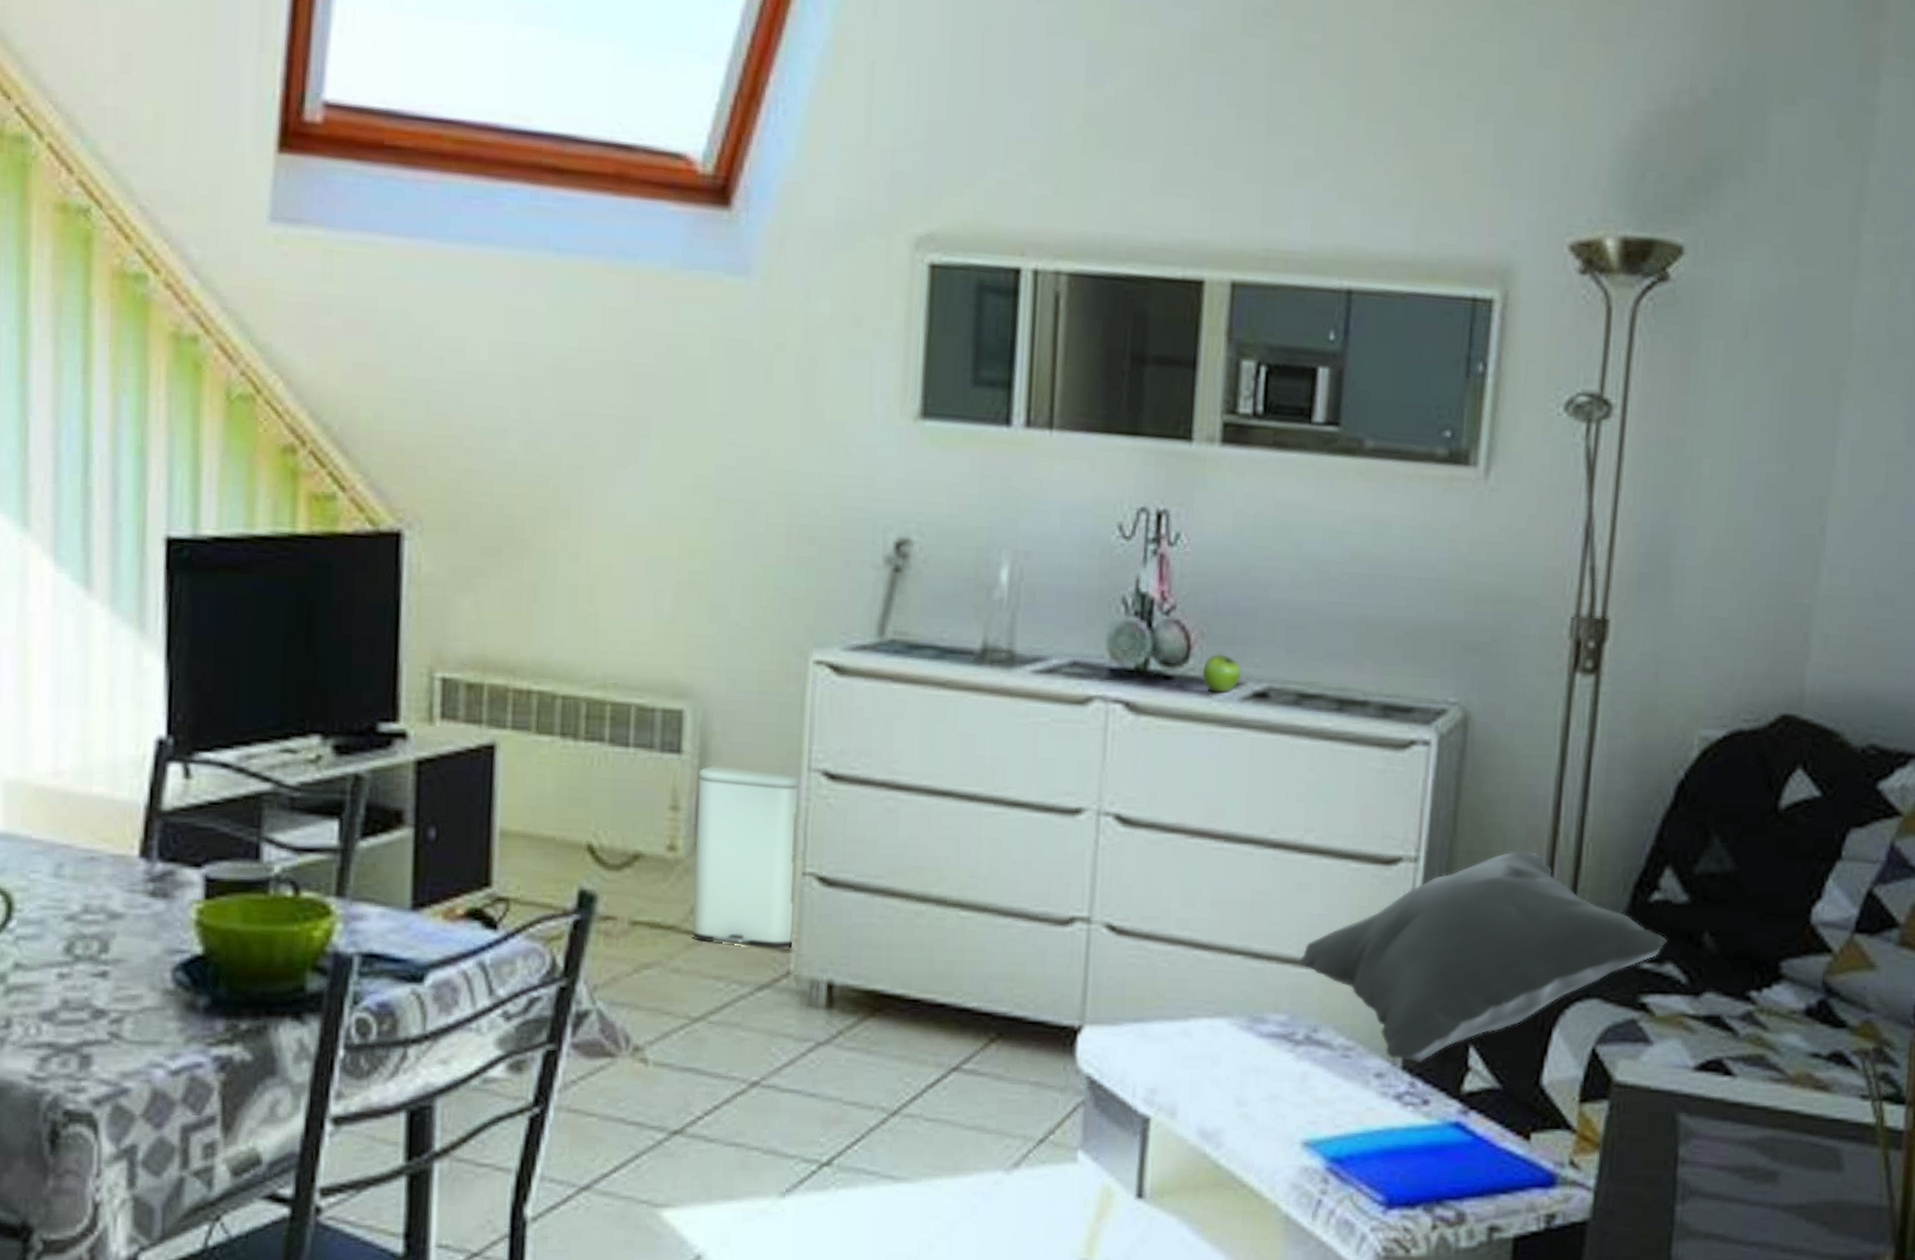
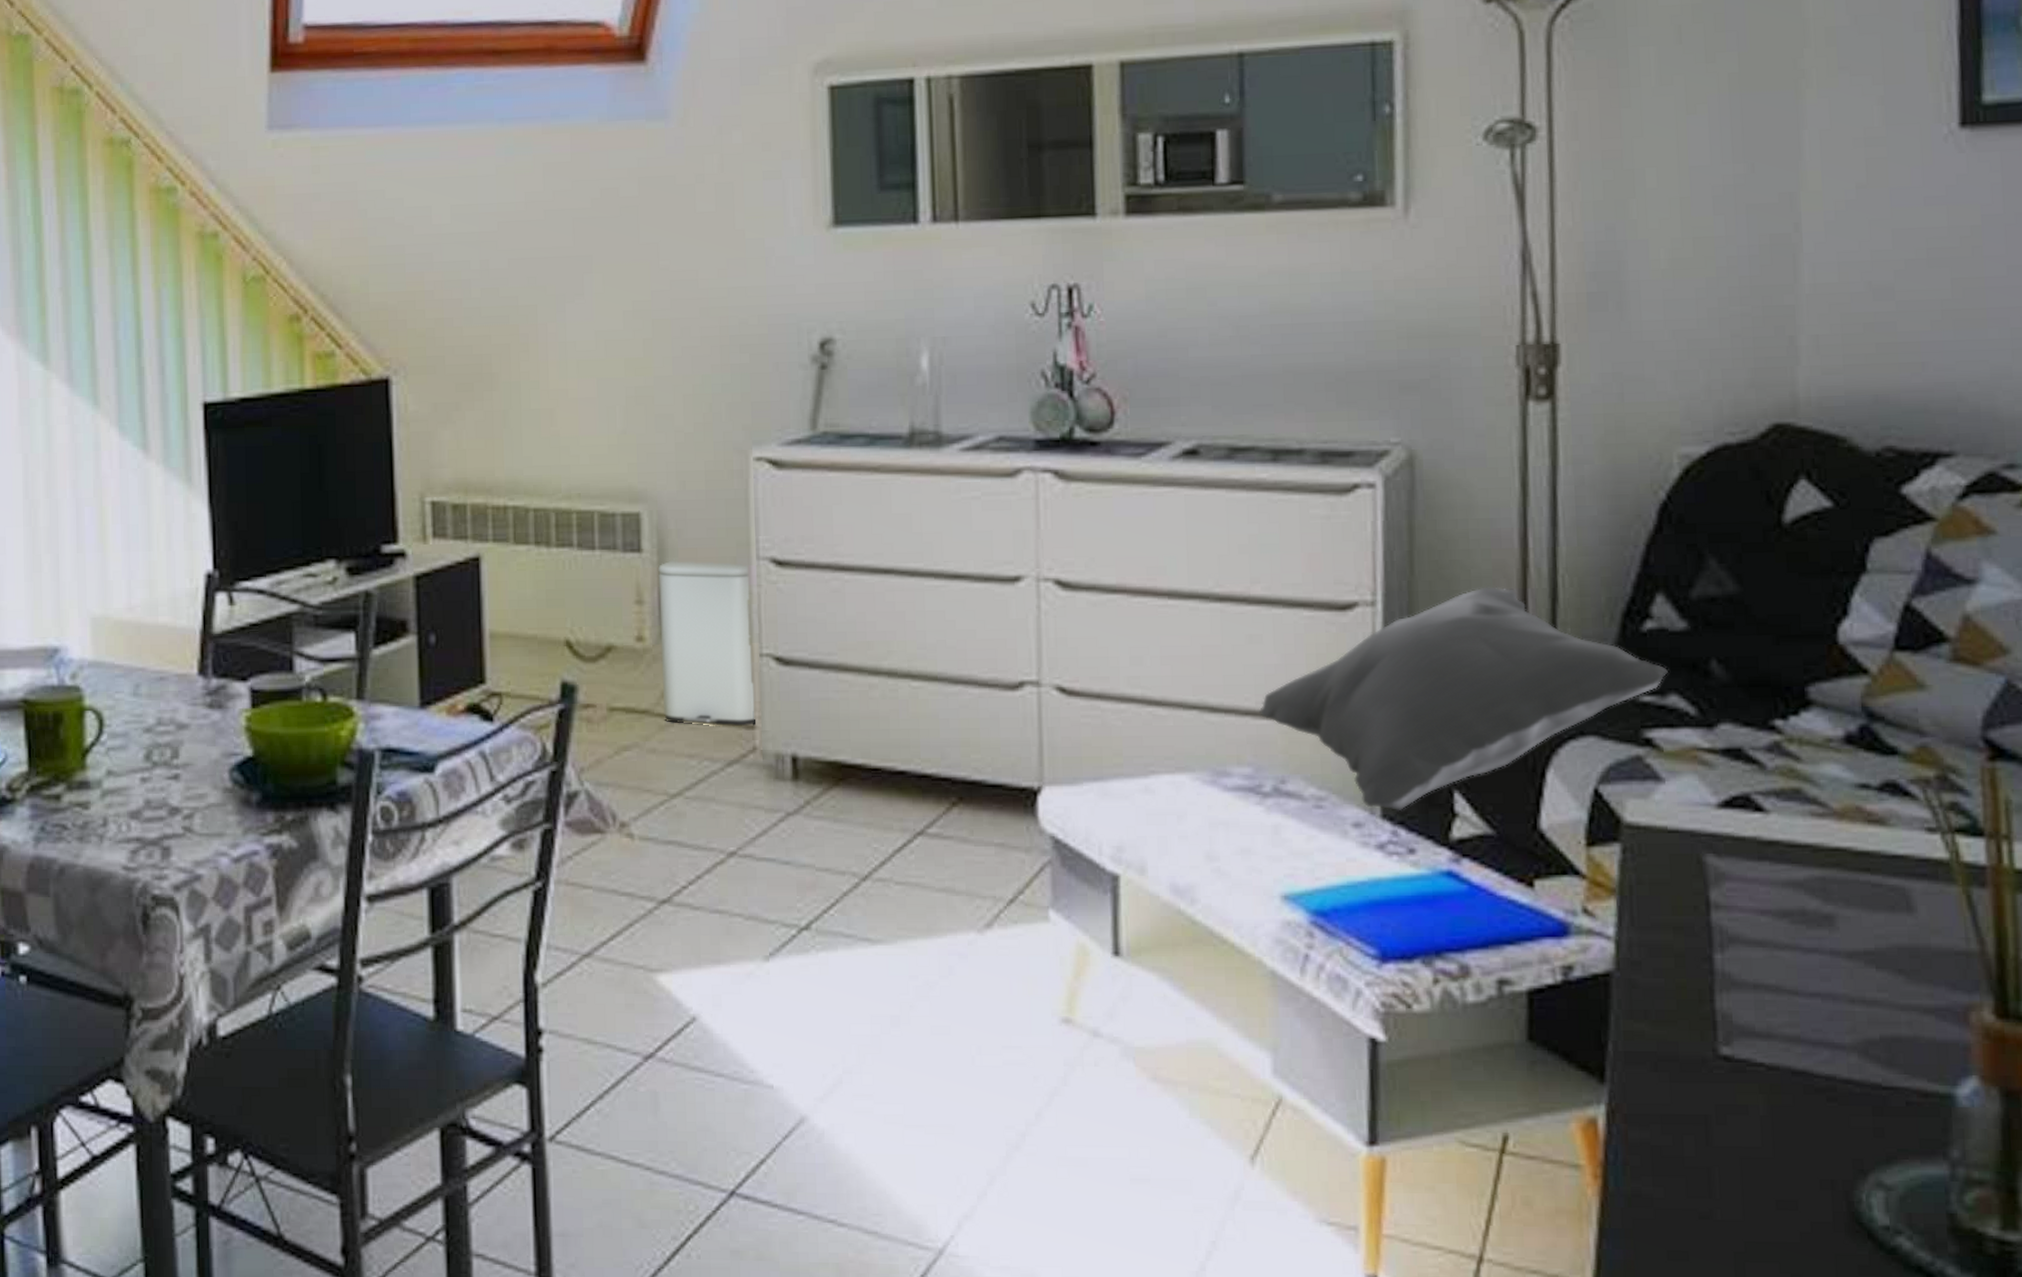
fruit: present [1203,653,1242,693] -> none [1129,415,1169,454]

